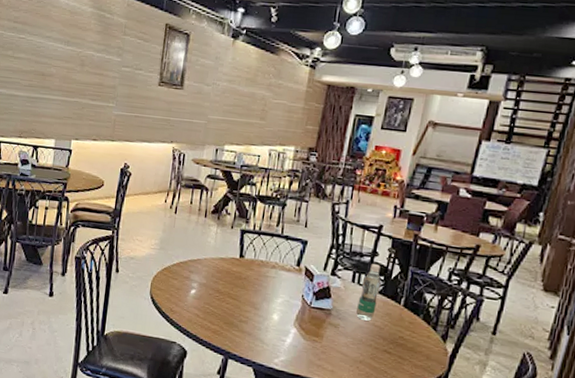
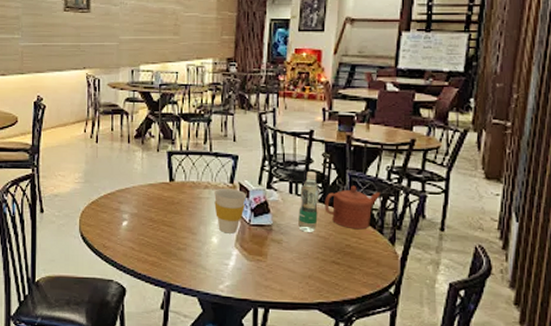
cup: none [279,269,311,313] -> present [214,189,247,234]
teapot: none [383,282,440,324] -> present [324,185,381,230]

